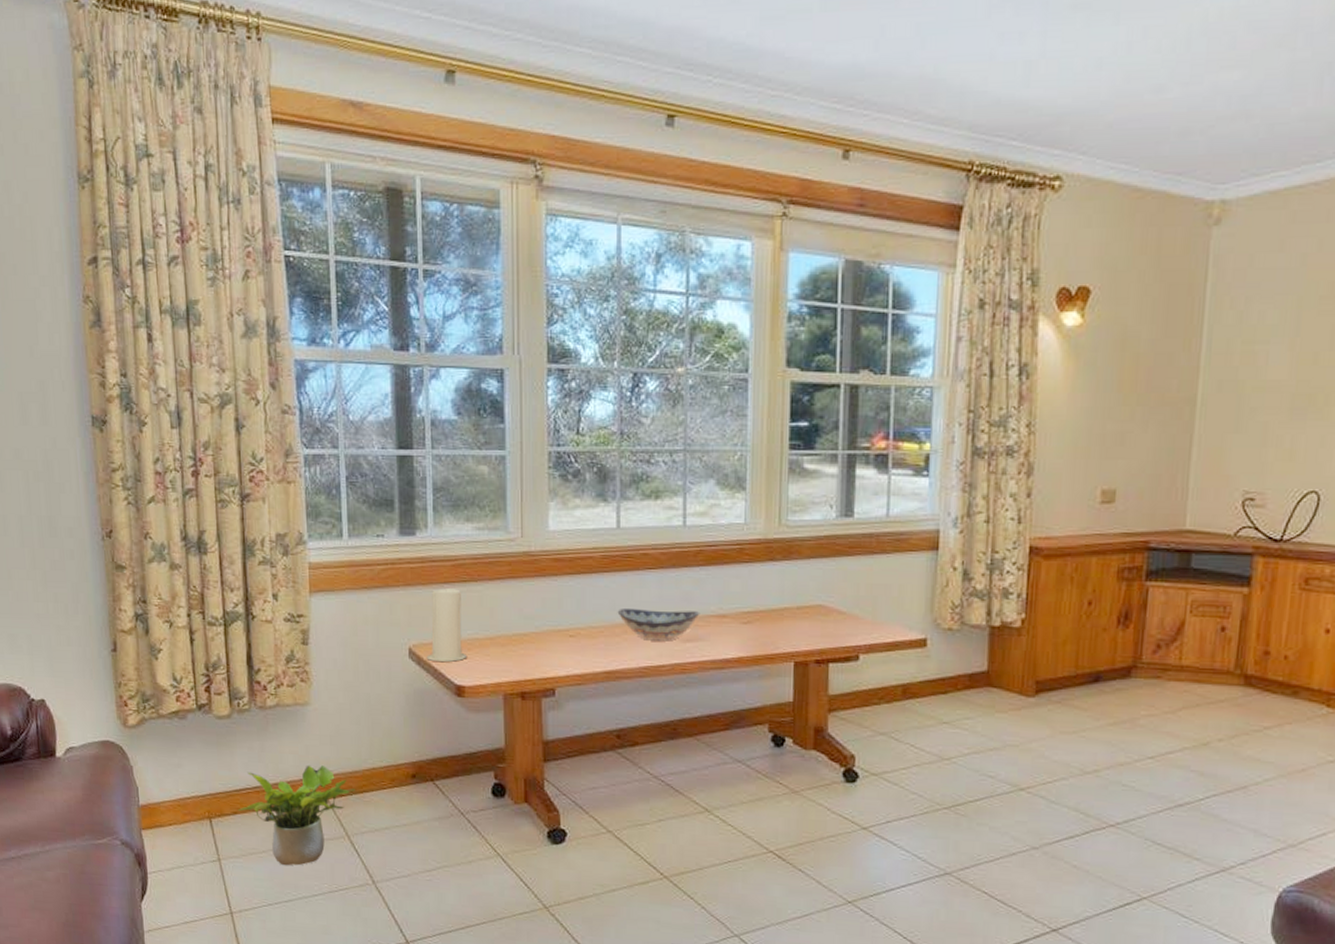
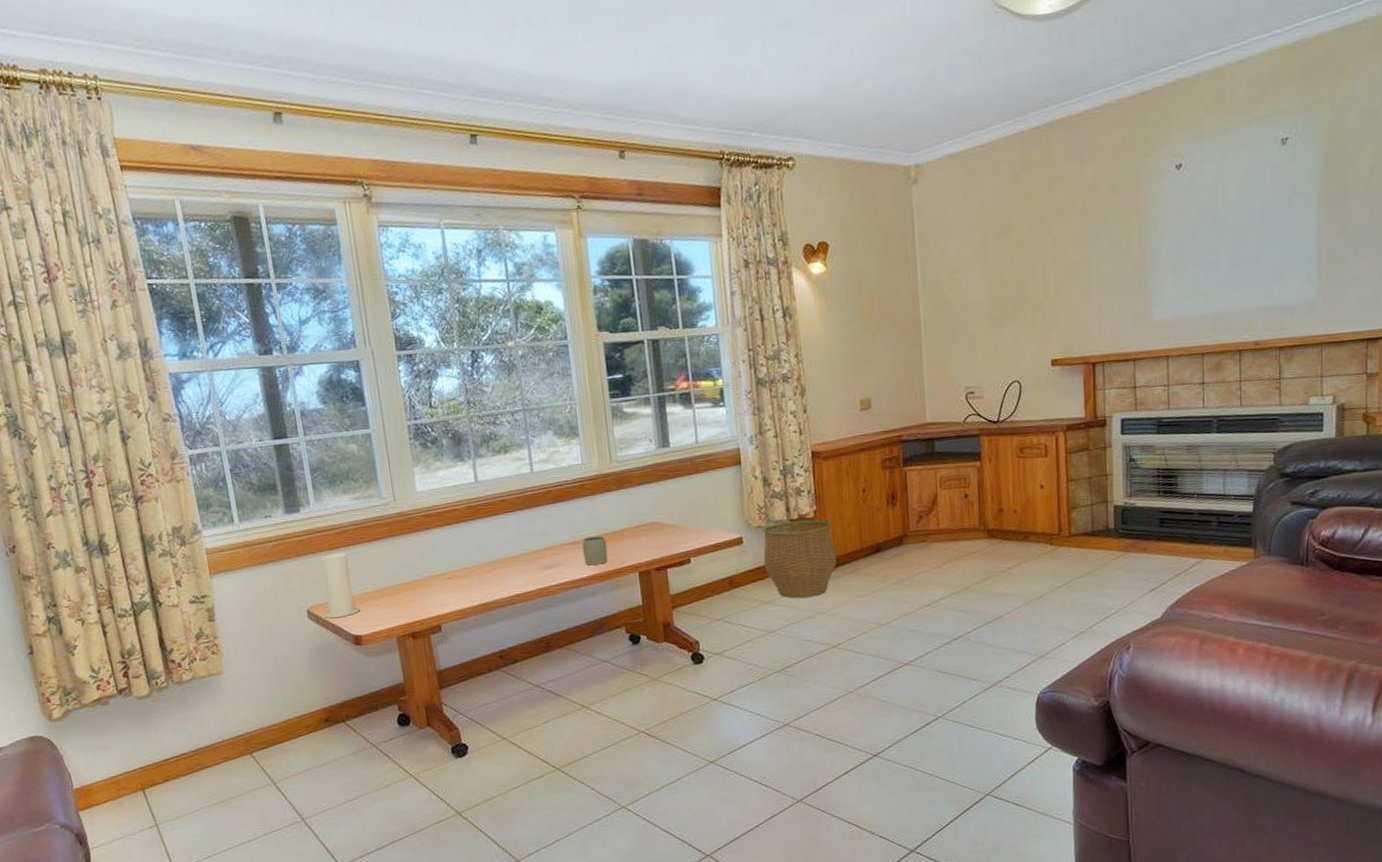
potted plant: present [238,765,356,866] -> none [168,725,276,820]
decorative bowl: present [617,607,700,641] -> none [485,542,556,573]
mug: none [730,611,761,646] -> present [581,536,608,566]
basket: none [948,628,1042,725] -> present [762,519,836,599]

